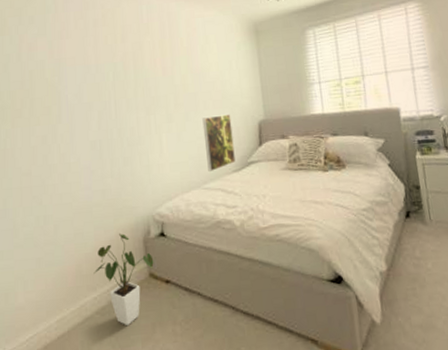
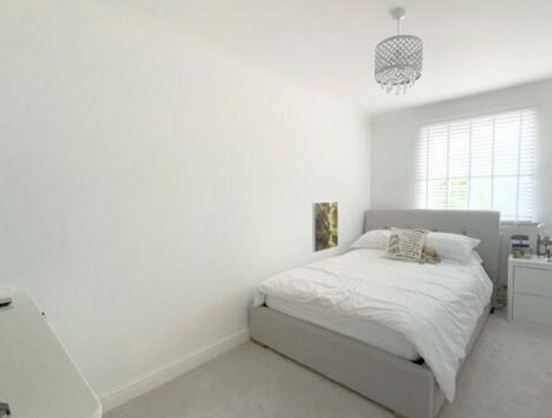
house plant: present [93,232,154,327] -> none [200,299,255,381]

